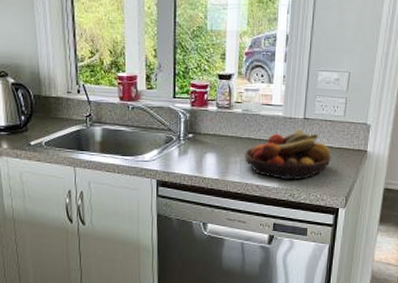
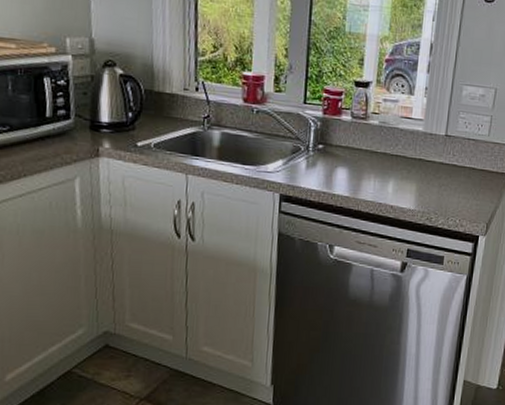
fruit bowl: present [245,128,331,180] -> none [379,145,473,203]

